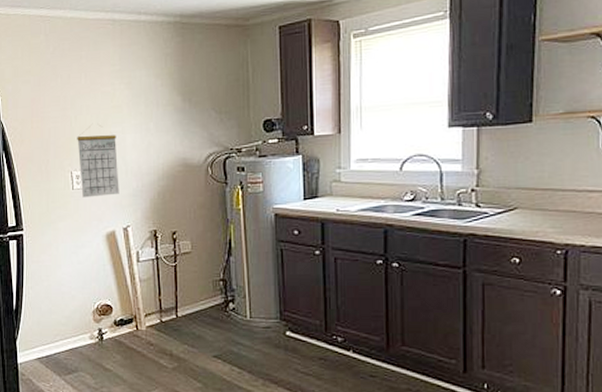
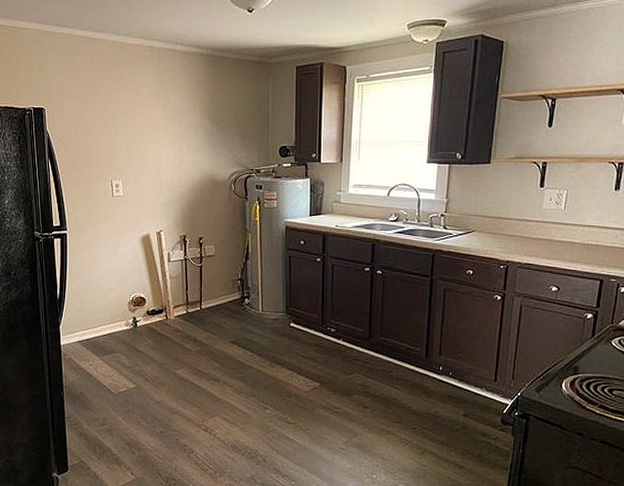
calendar: present [77,125,119,198] -> none [117,141,154,204]

